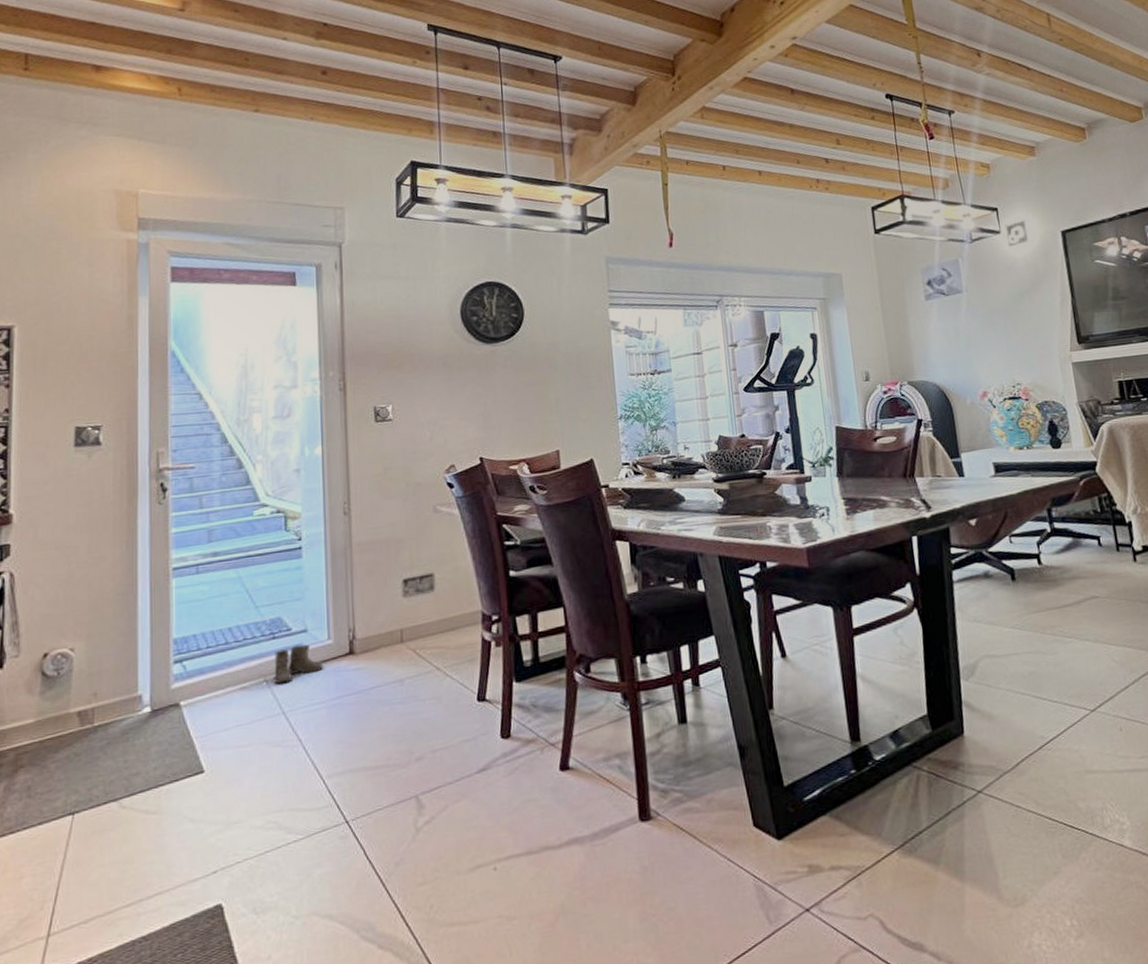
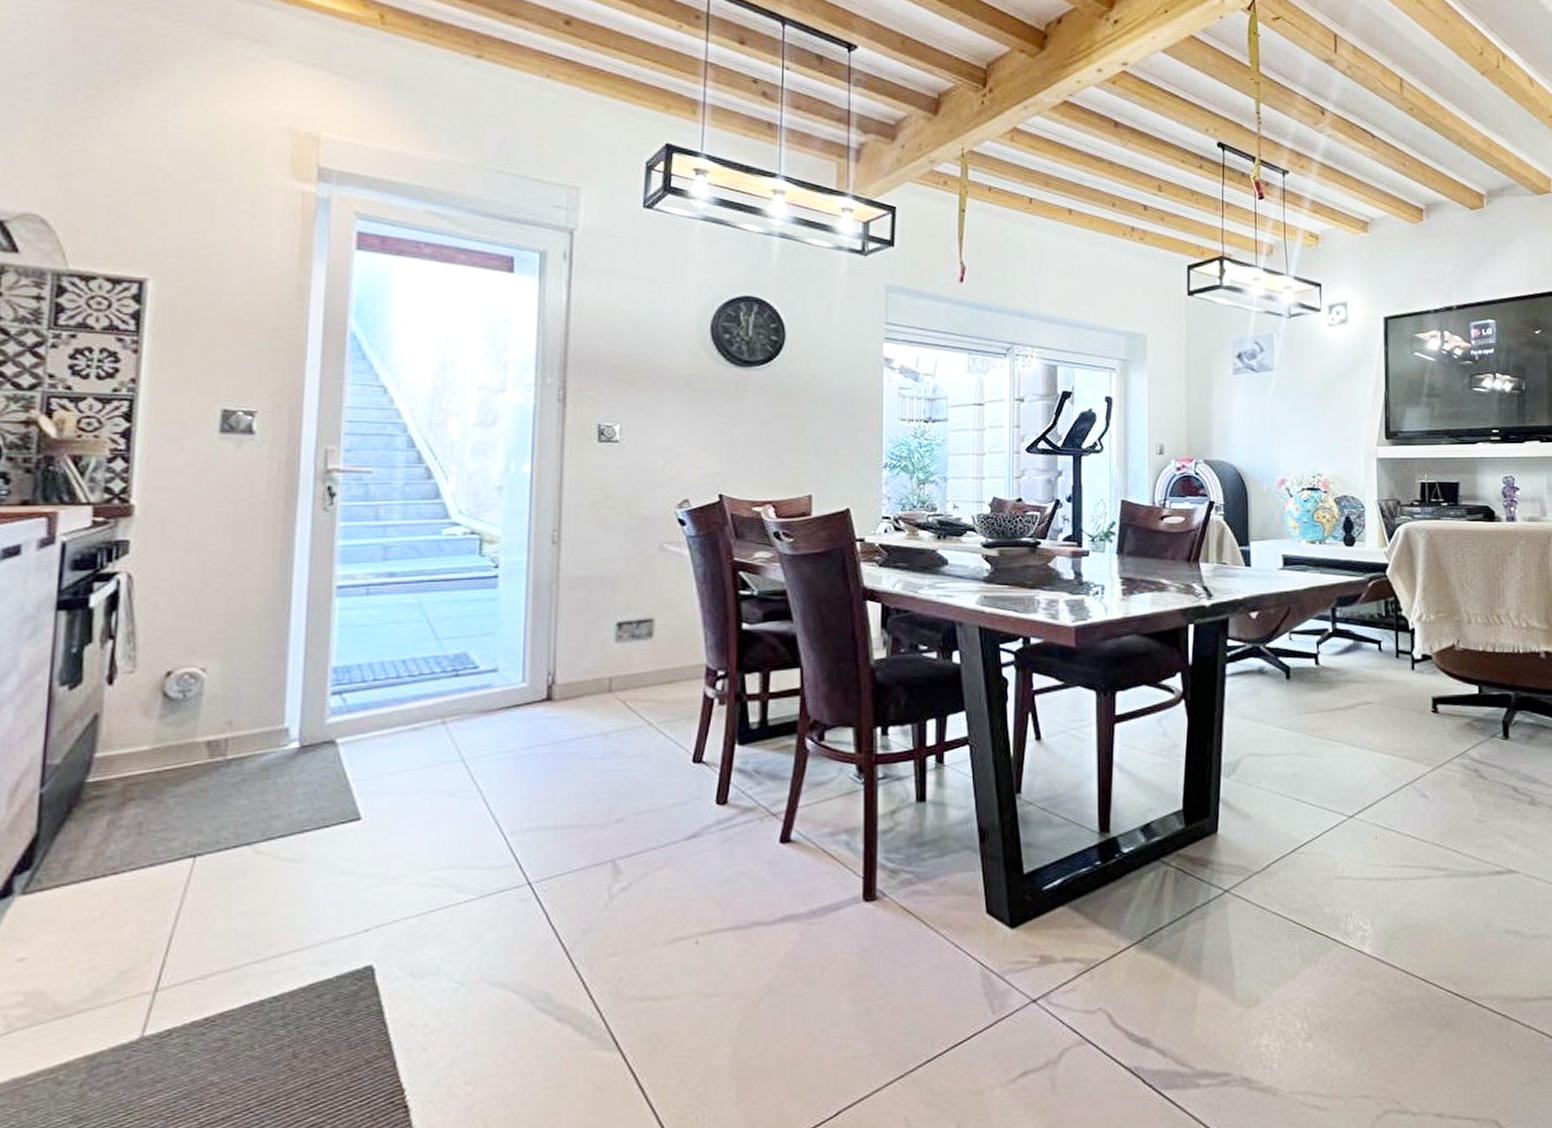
boots: present [267,644,323,684] -> none [445,685,514,728]

